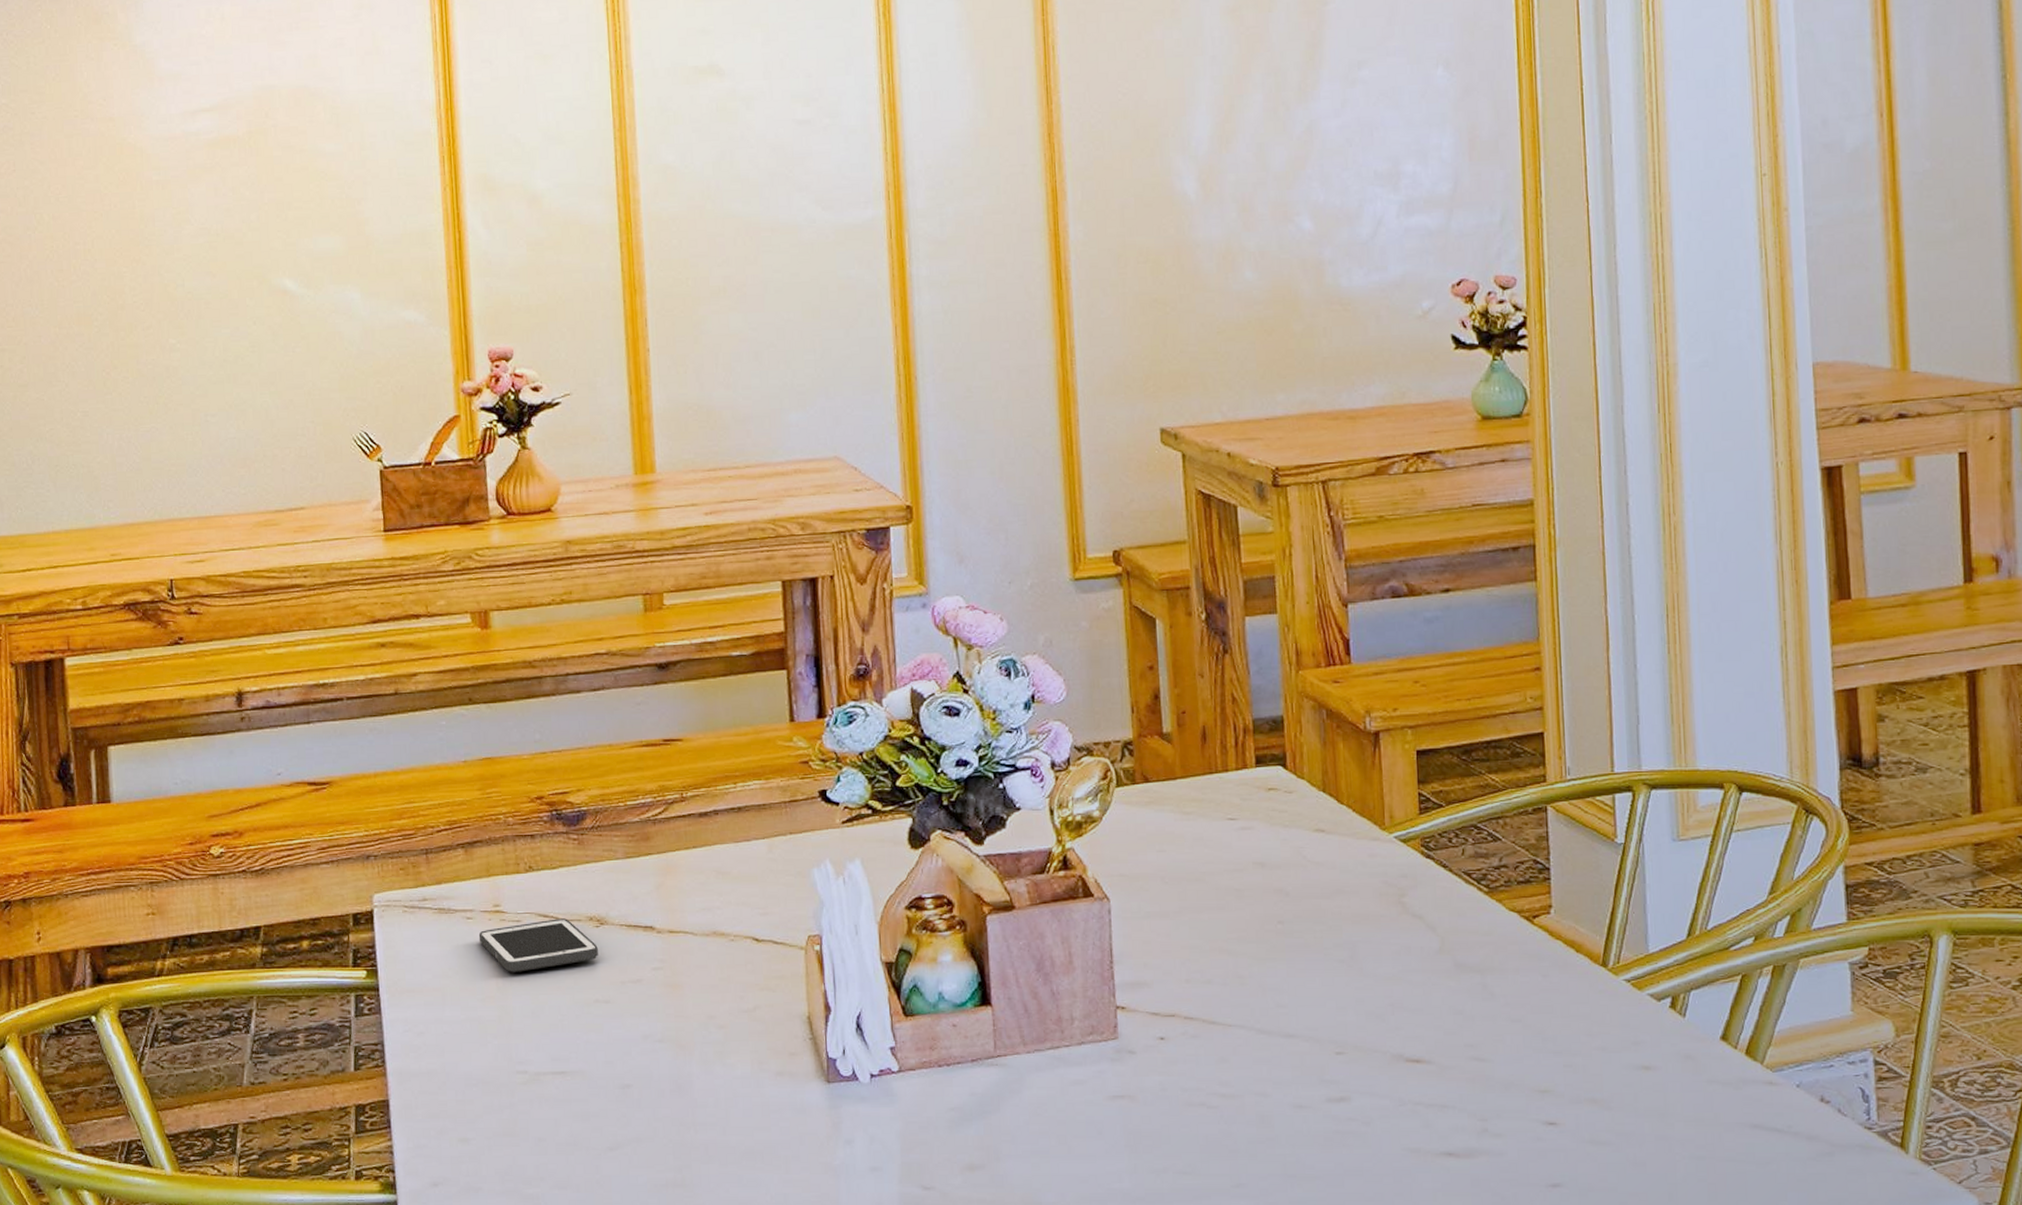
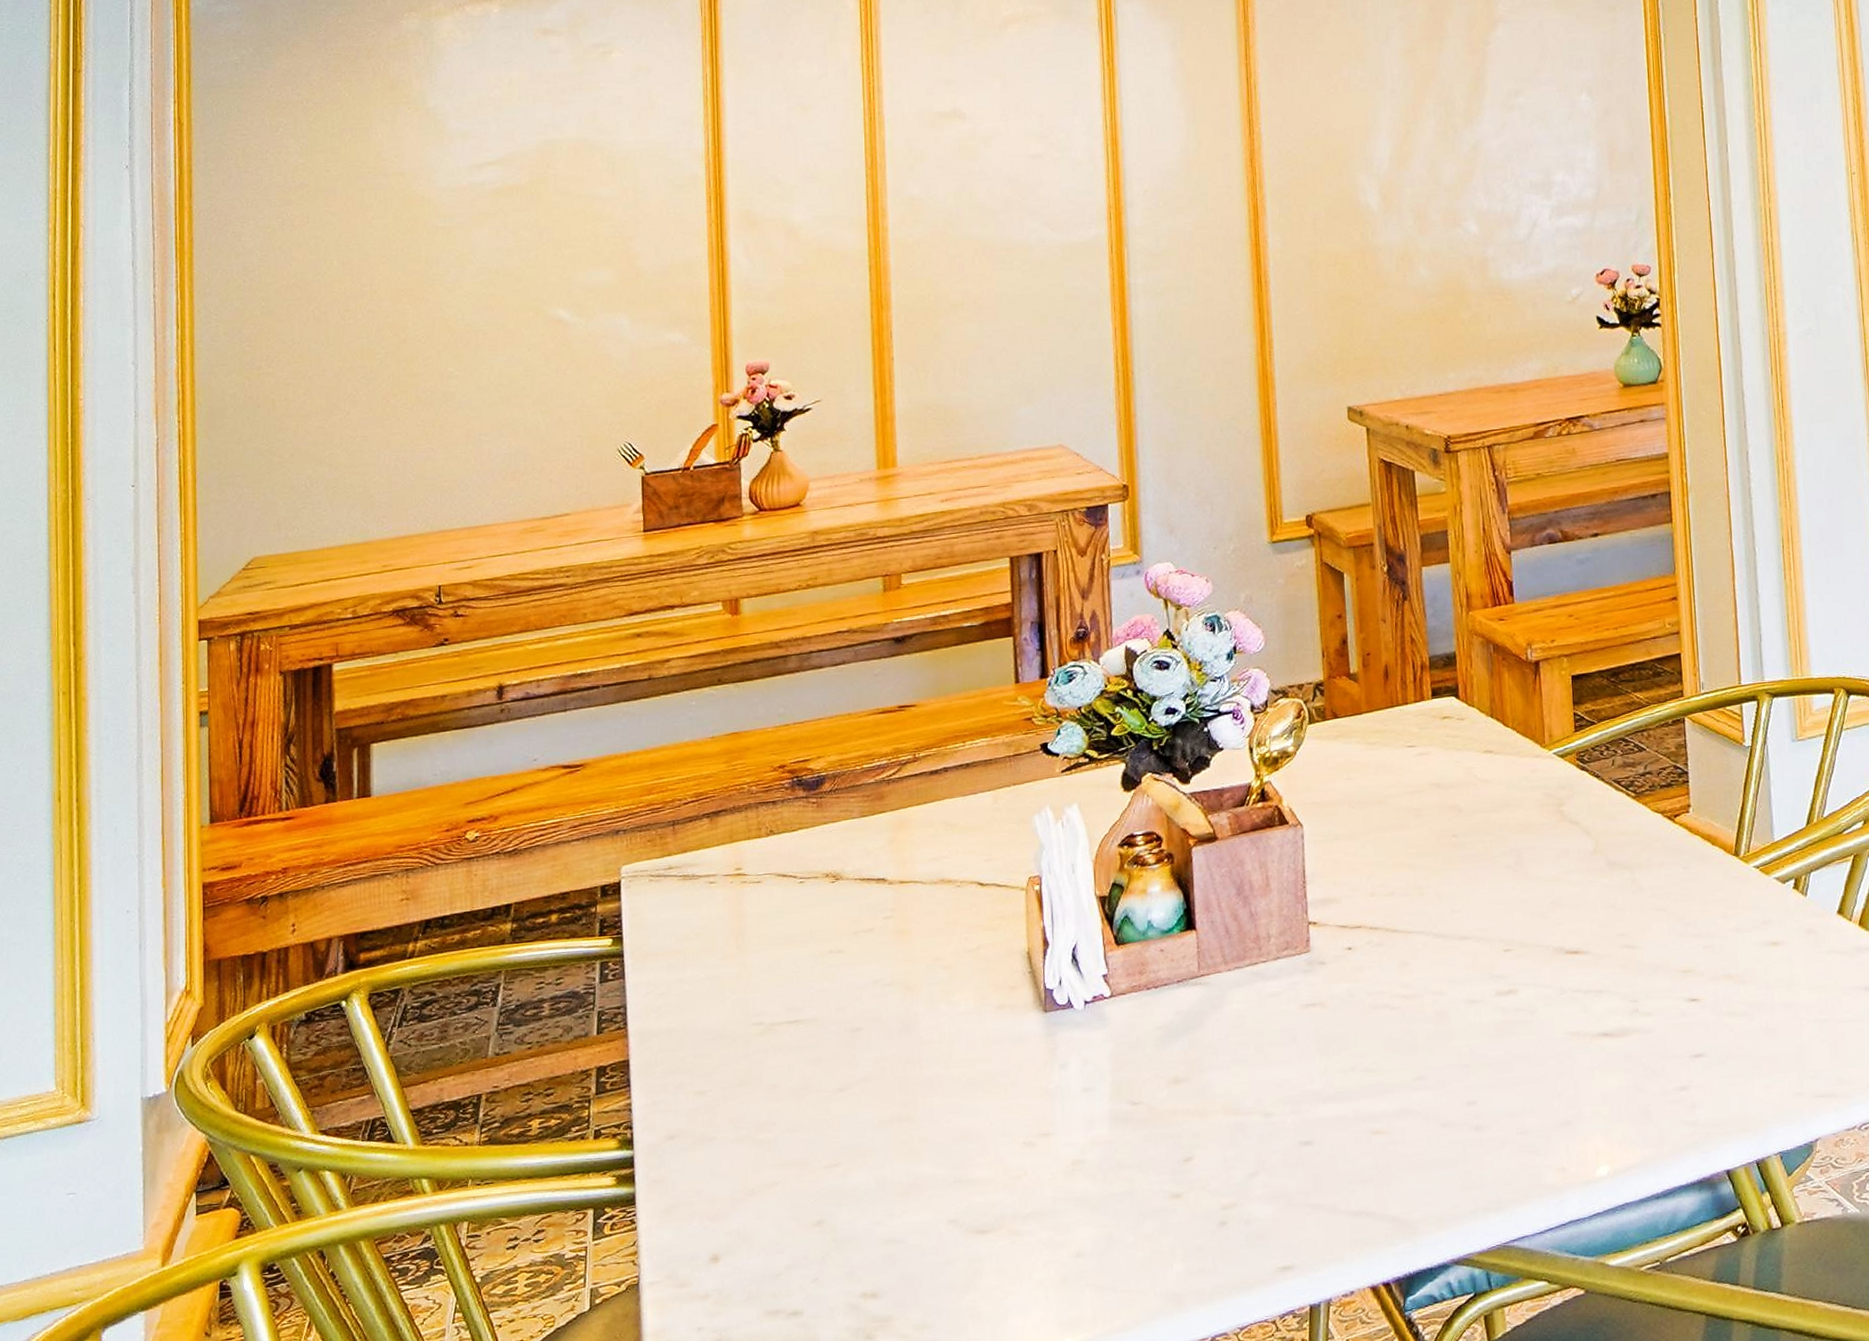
cell phone: present [478,918,598,972] -> none [720,877,833,931]

